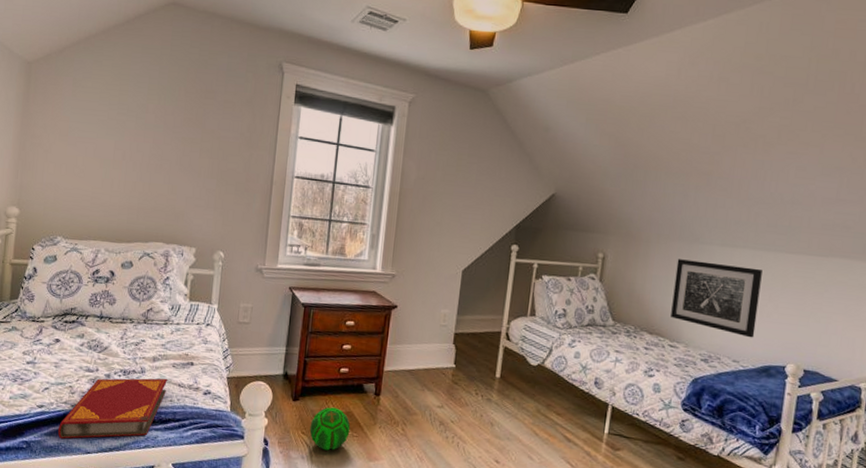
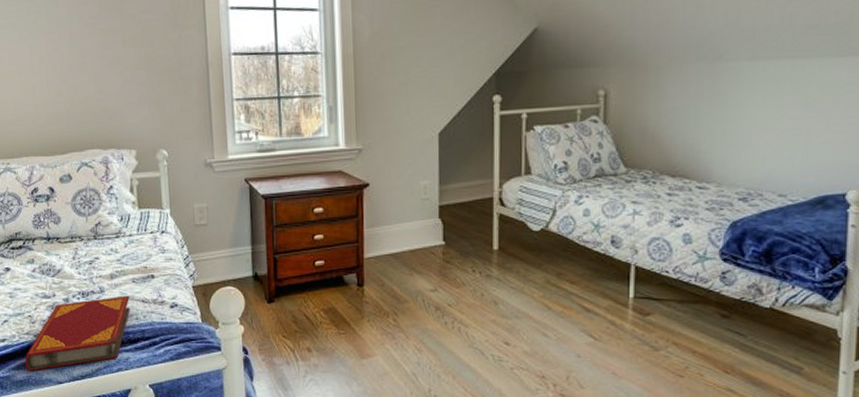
ball: present [309,407,351,451] -> none [290,305,336,353]
wall art: present [671,259,762,338] -> none [696,81,806,166]

